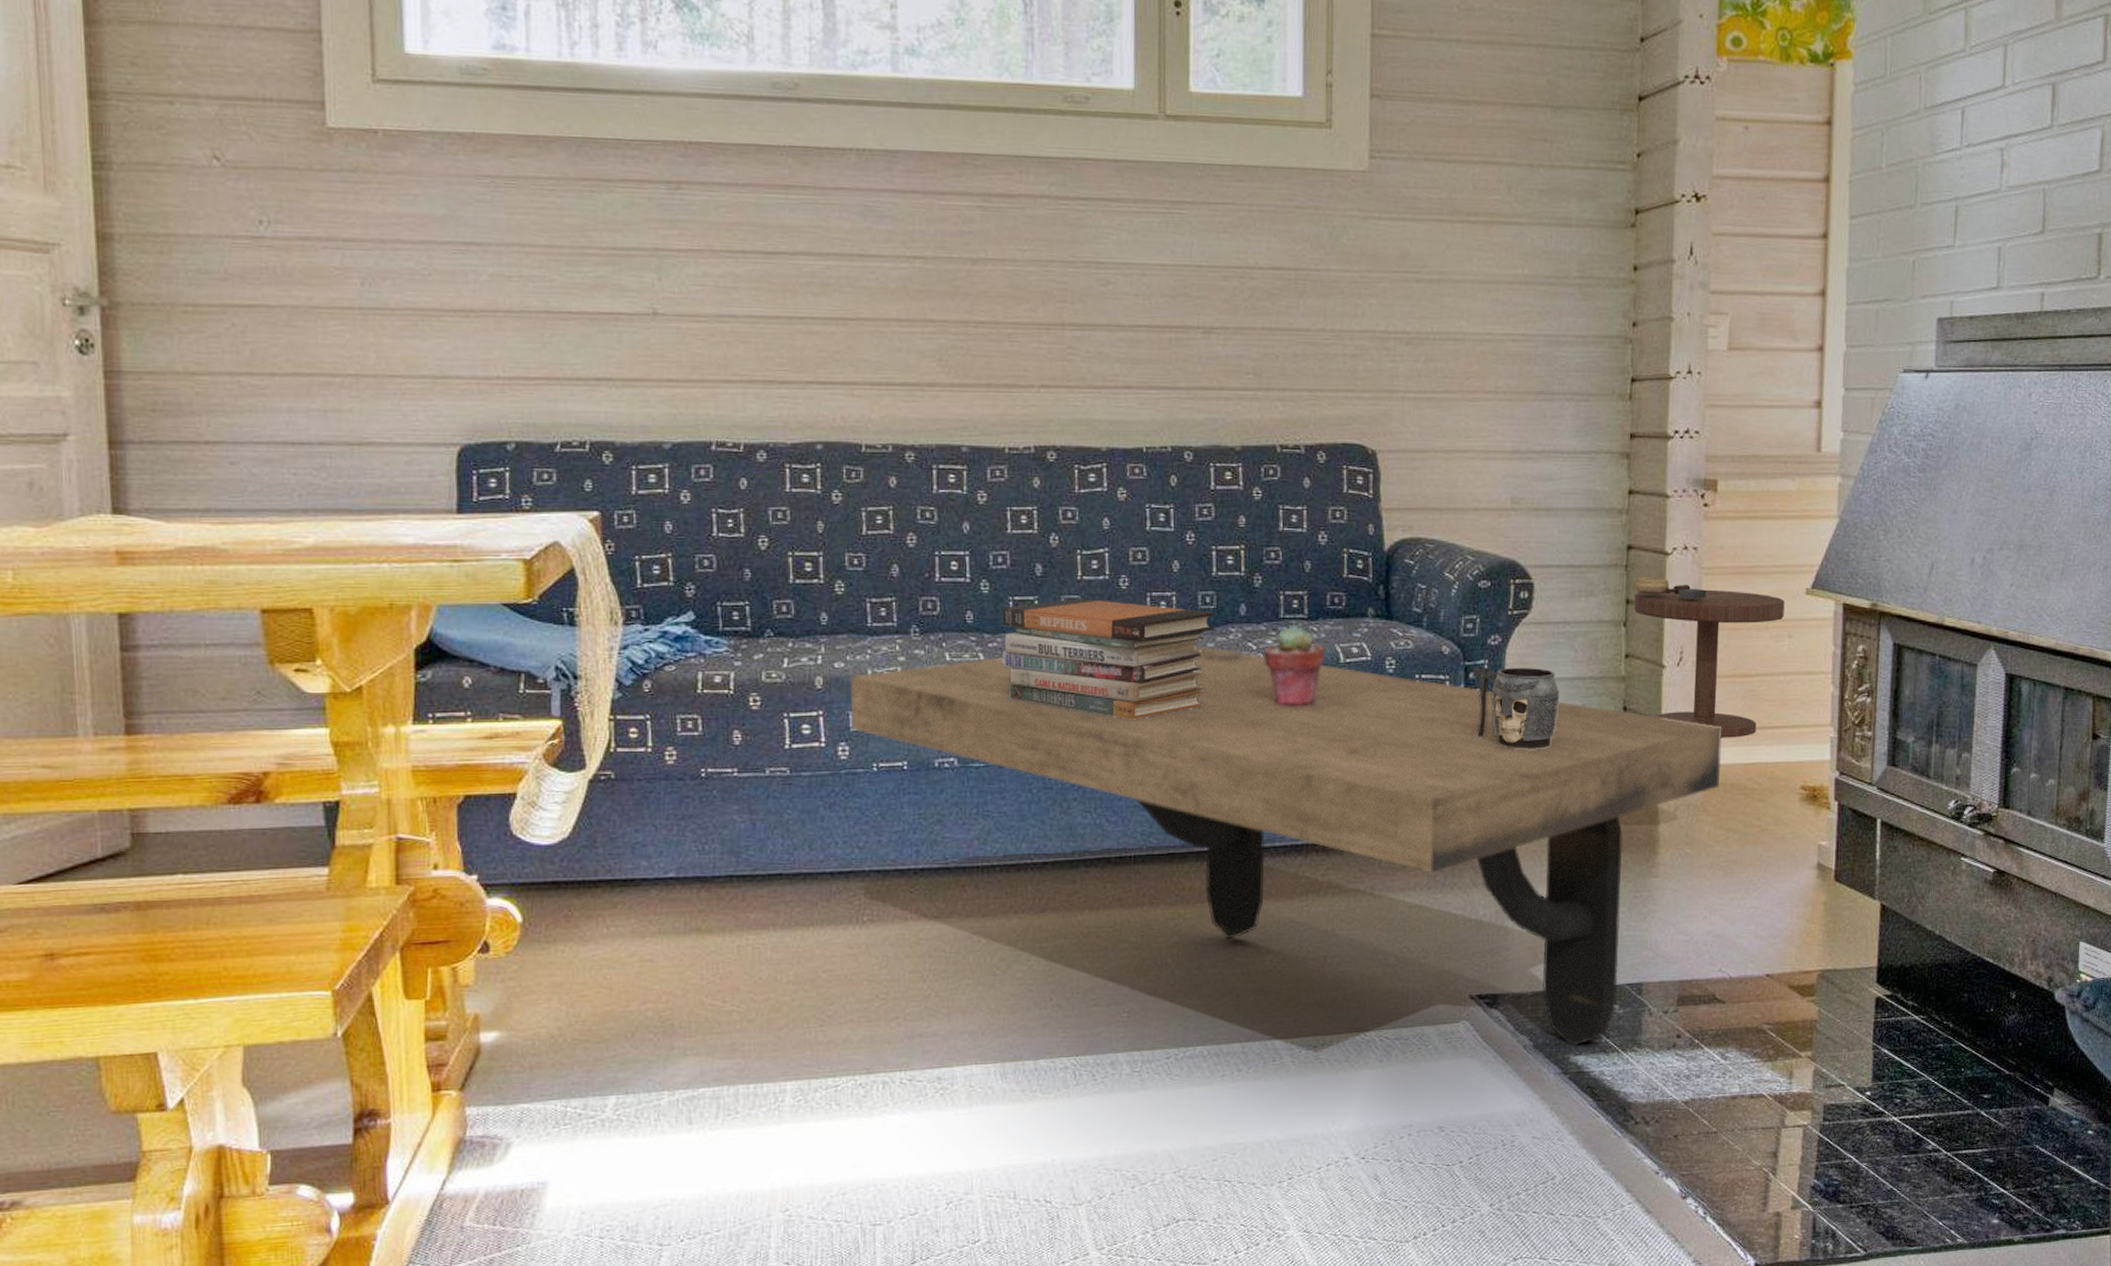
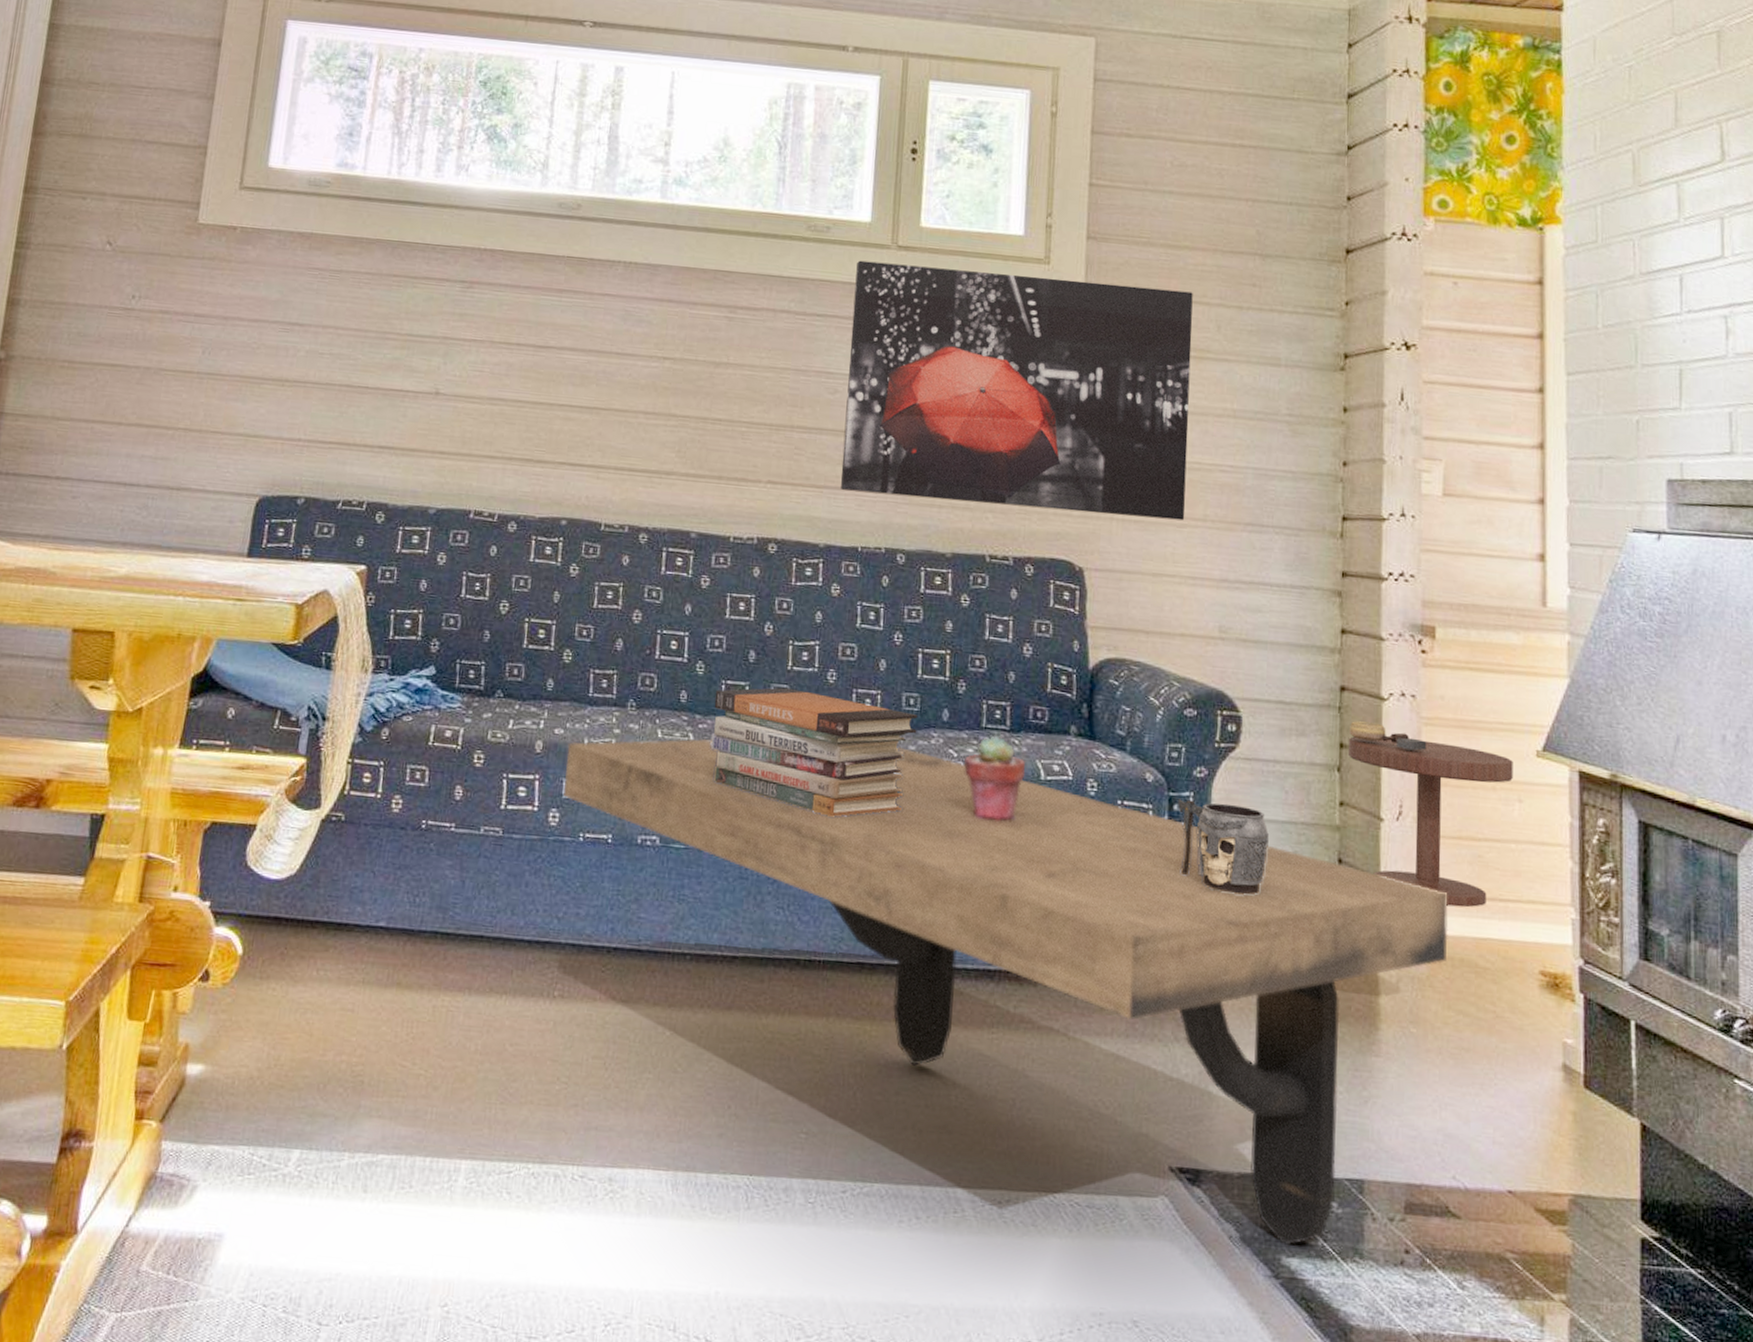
wall art: none [1119,134,1483,394] -> present [840,260,1193,521]

